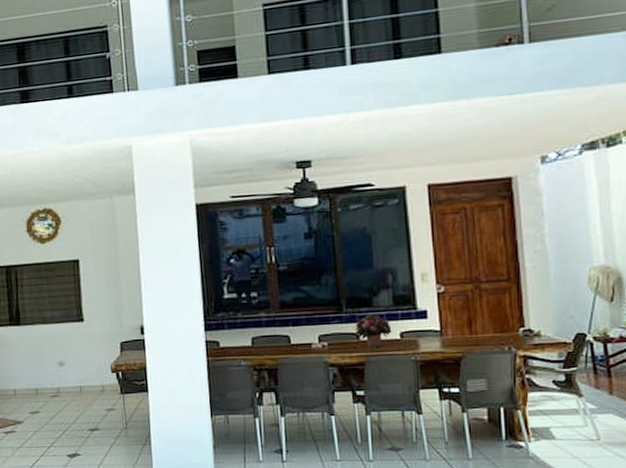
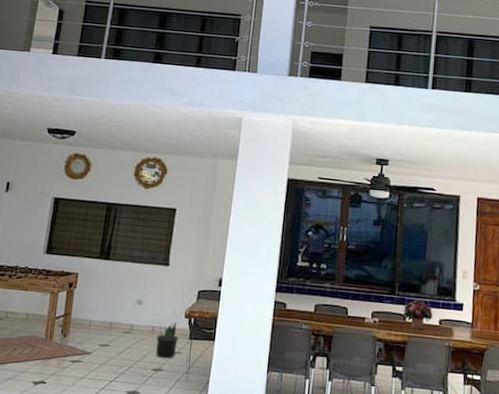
planter: none [85,378,110,417] -> present [156,321,178,358]

